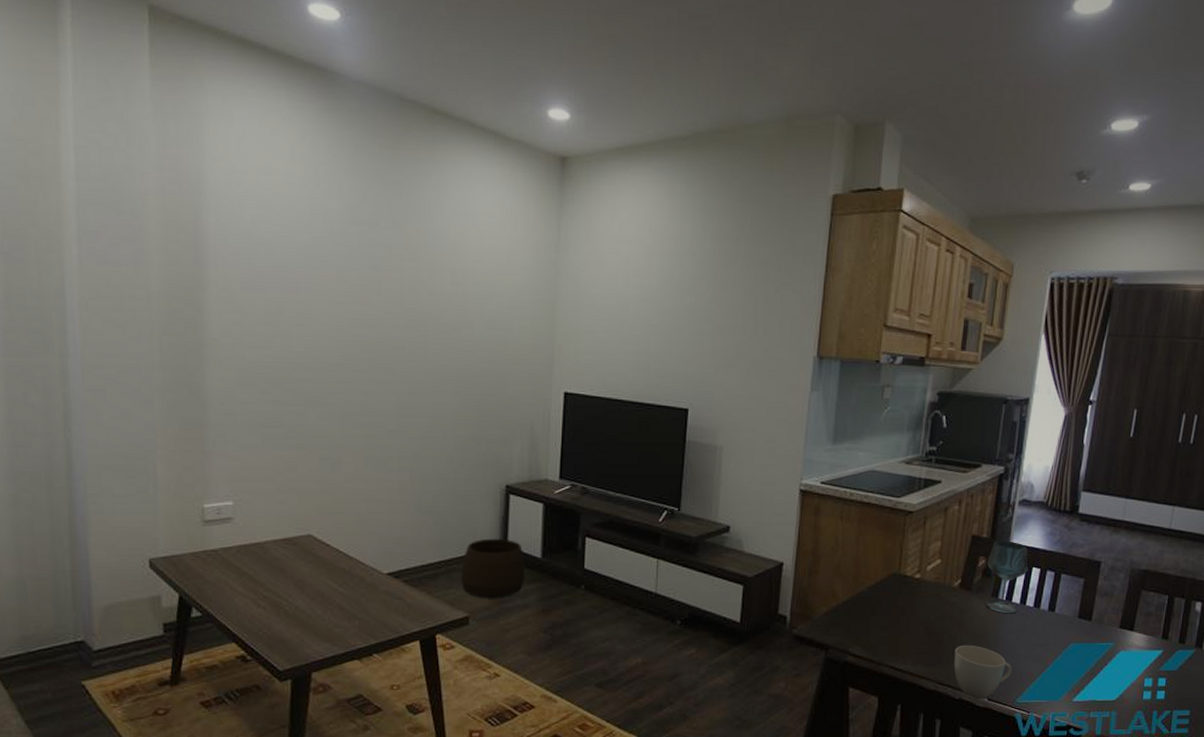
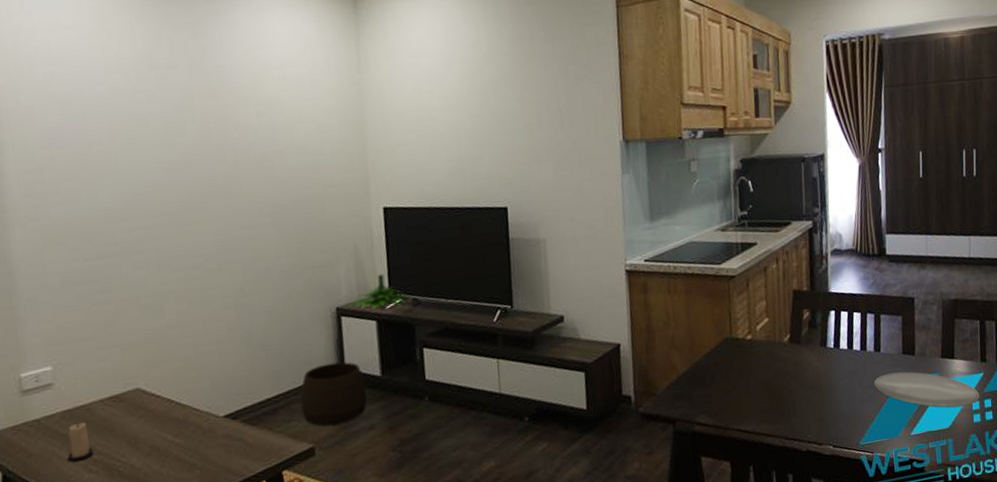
candle: none [239,558,263,594] -> present [67,422,93,462]
plant: none [517,458,580,492] -> present [347,274,411,310]
cup: present [953,645,1013,699] -> none [794,396,851,448]
wine glass: present [986,540,1029,614] -> none [811,290,850,361]
plate: none [1042,635,1155,682] -> present [874,371,980,408]

